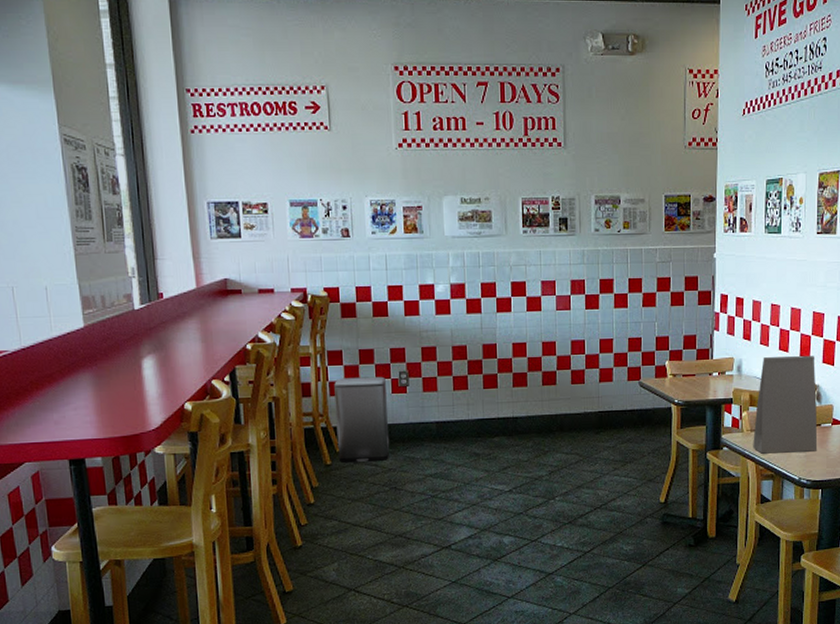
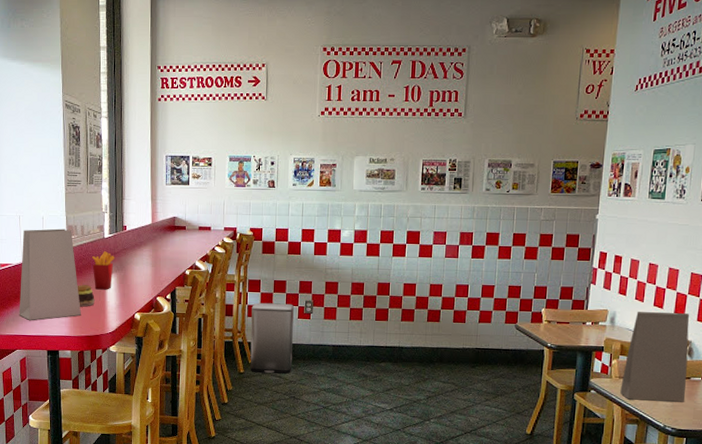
paper bag: none [19,301,113,424] -> present [19,228,82,321]
burger: none [102,371,129,400] -> present [77,285,95,307]
french fries: none [120,326,151,377] -> present [92,251,115,290]

